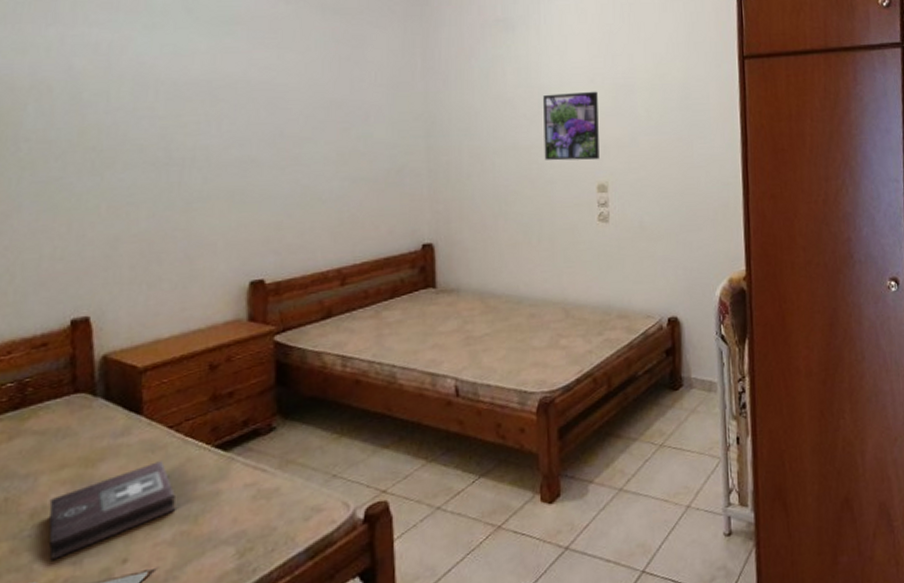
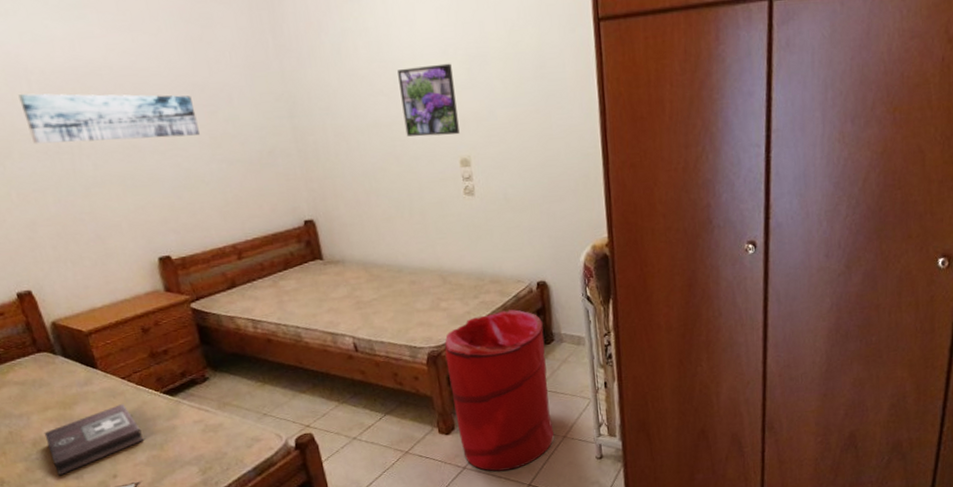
wall art: none [140,103,327,155] -> present [18,93,200,144]
laundry hamper: none [559,349,677,553] -> present [444,309,555,472]

